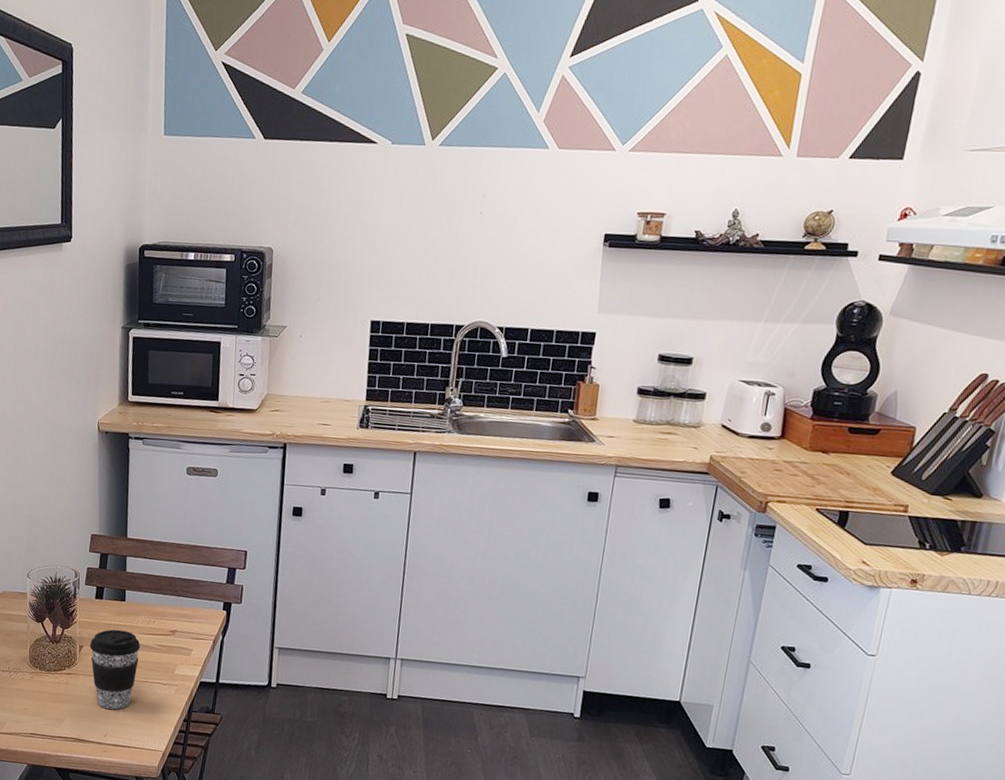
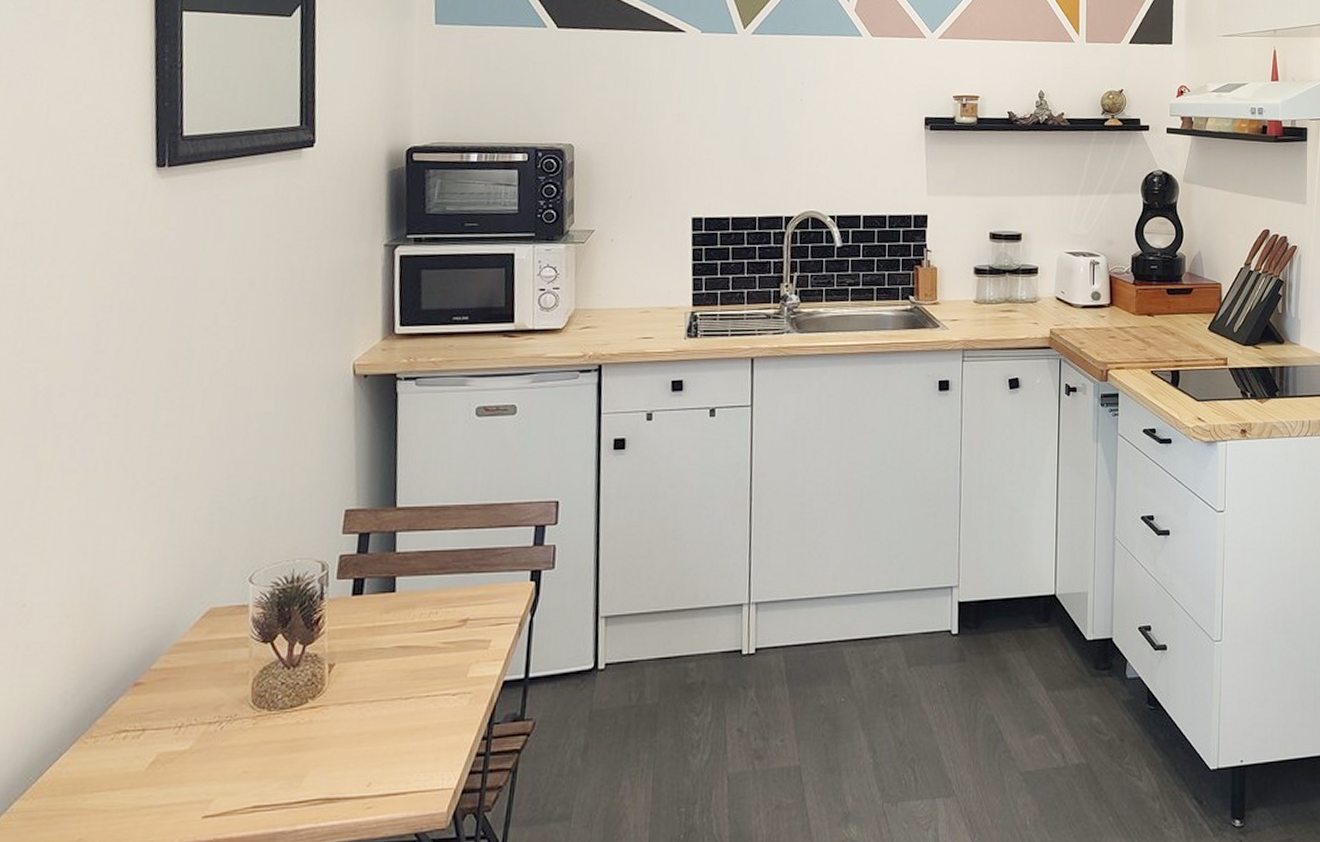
coffee cup: present [89,629,141,710] -> none [344,632,419,745]

